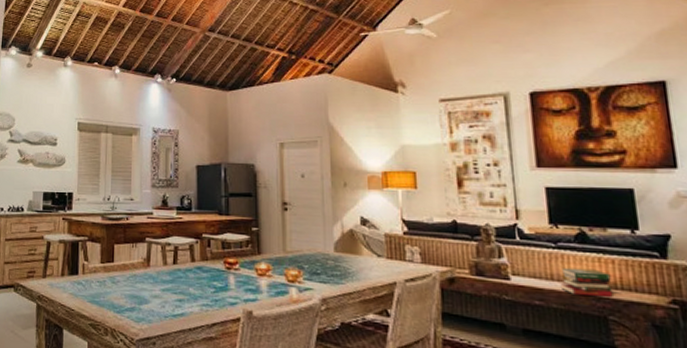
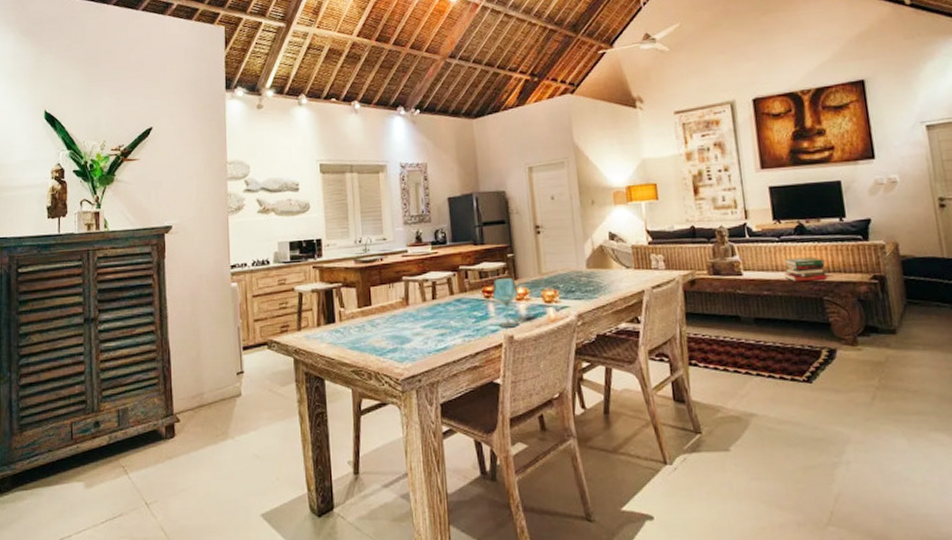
wine glass: none [233,251,261,303] -> present [492,278,520,328]

